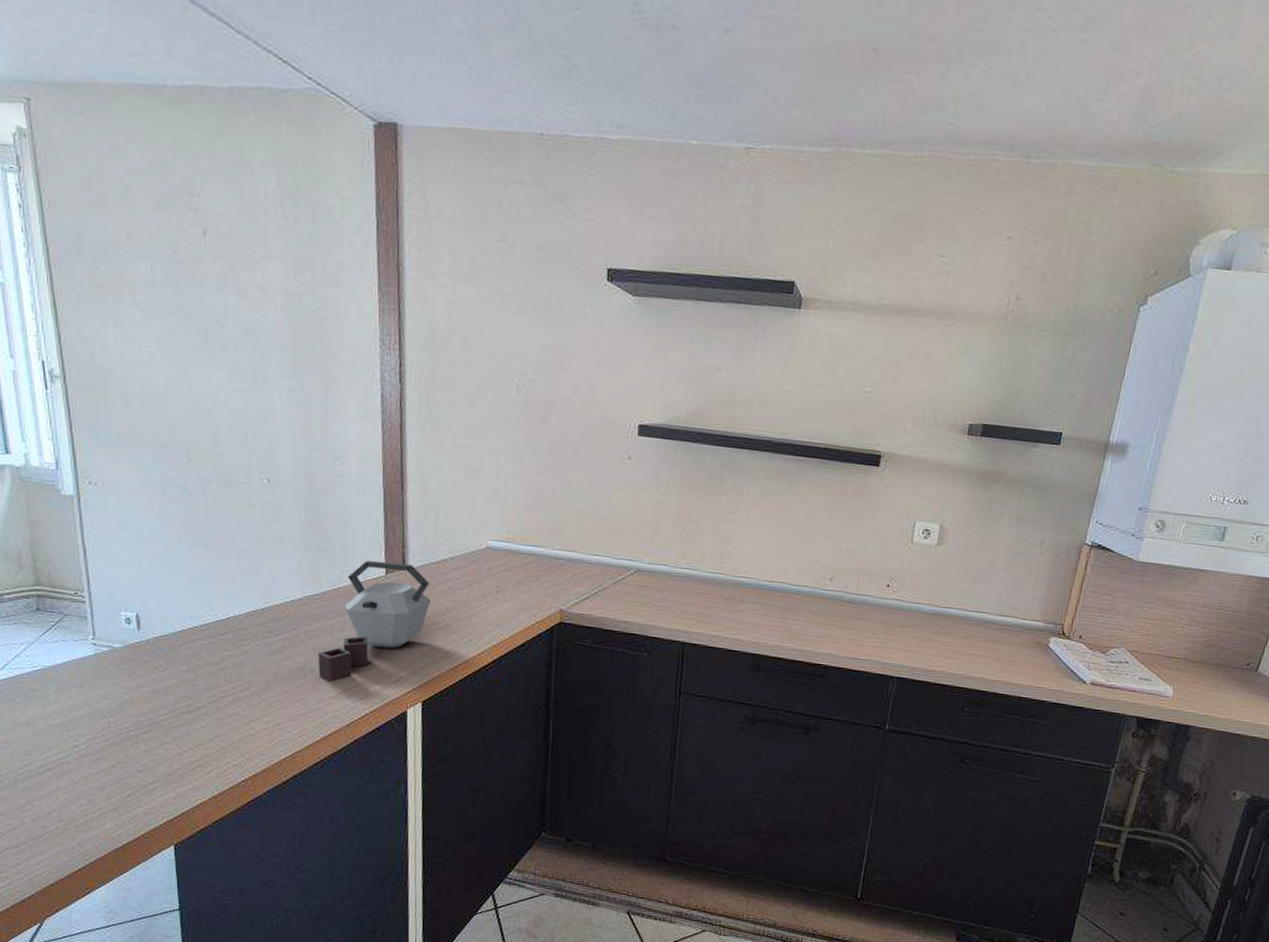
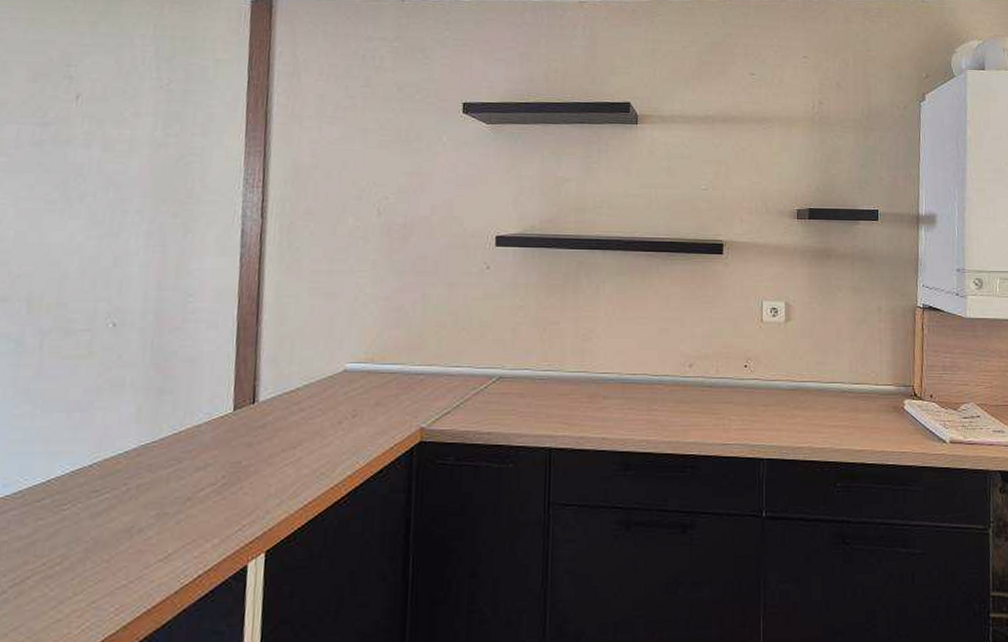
kettle: present [318,560,432,682] -> none [147,397,283,542]

